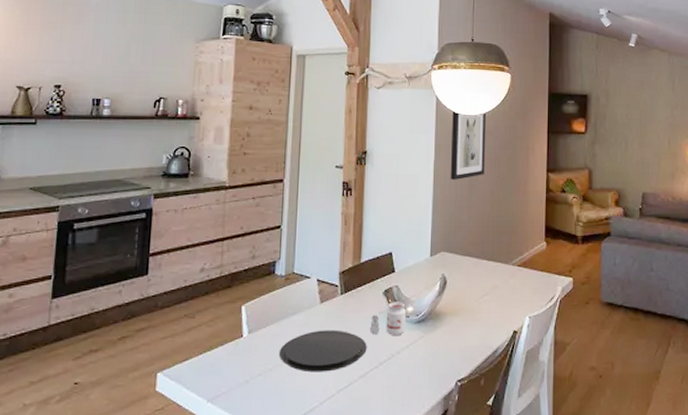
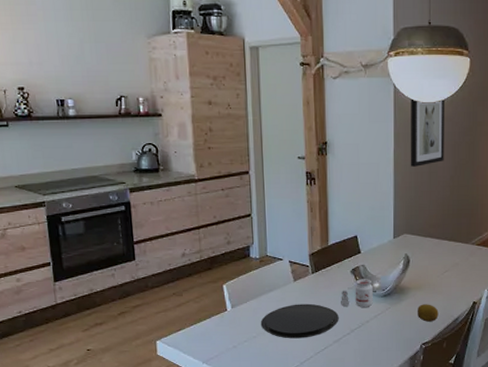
fruit: none [452,332,476,354] -> present [417,304,439,322]

